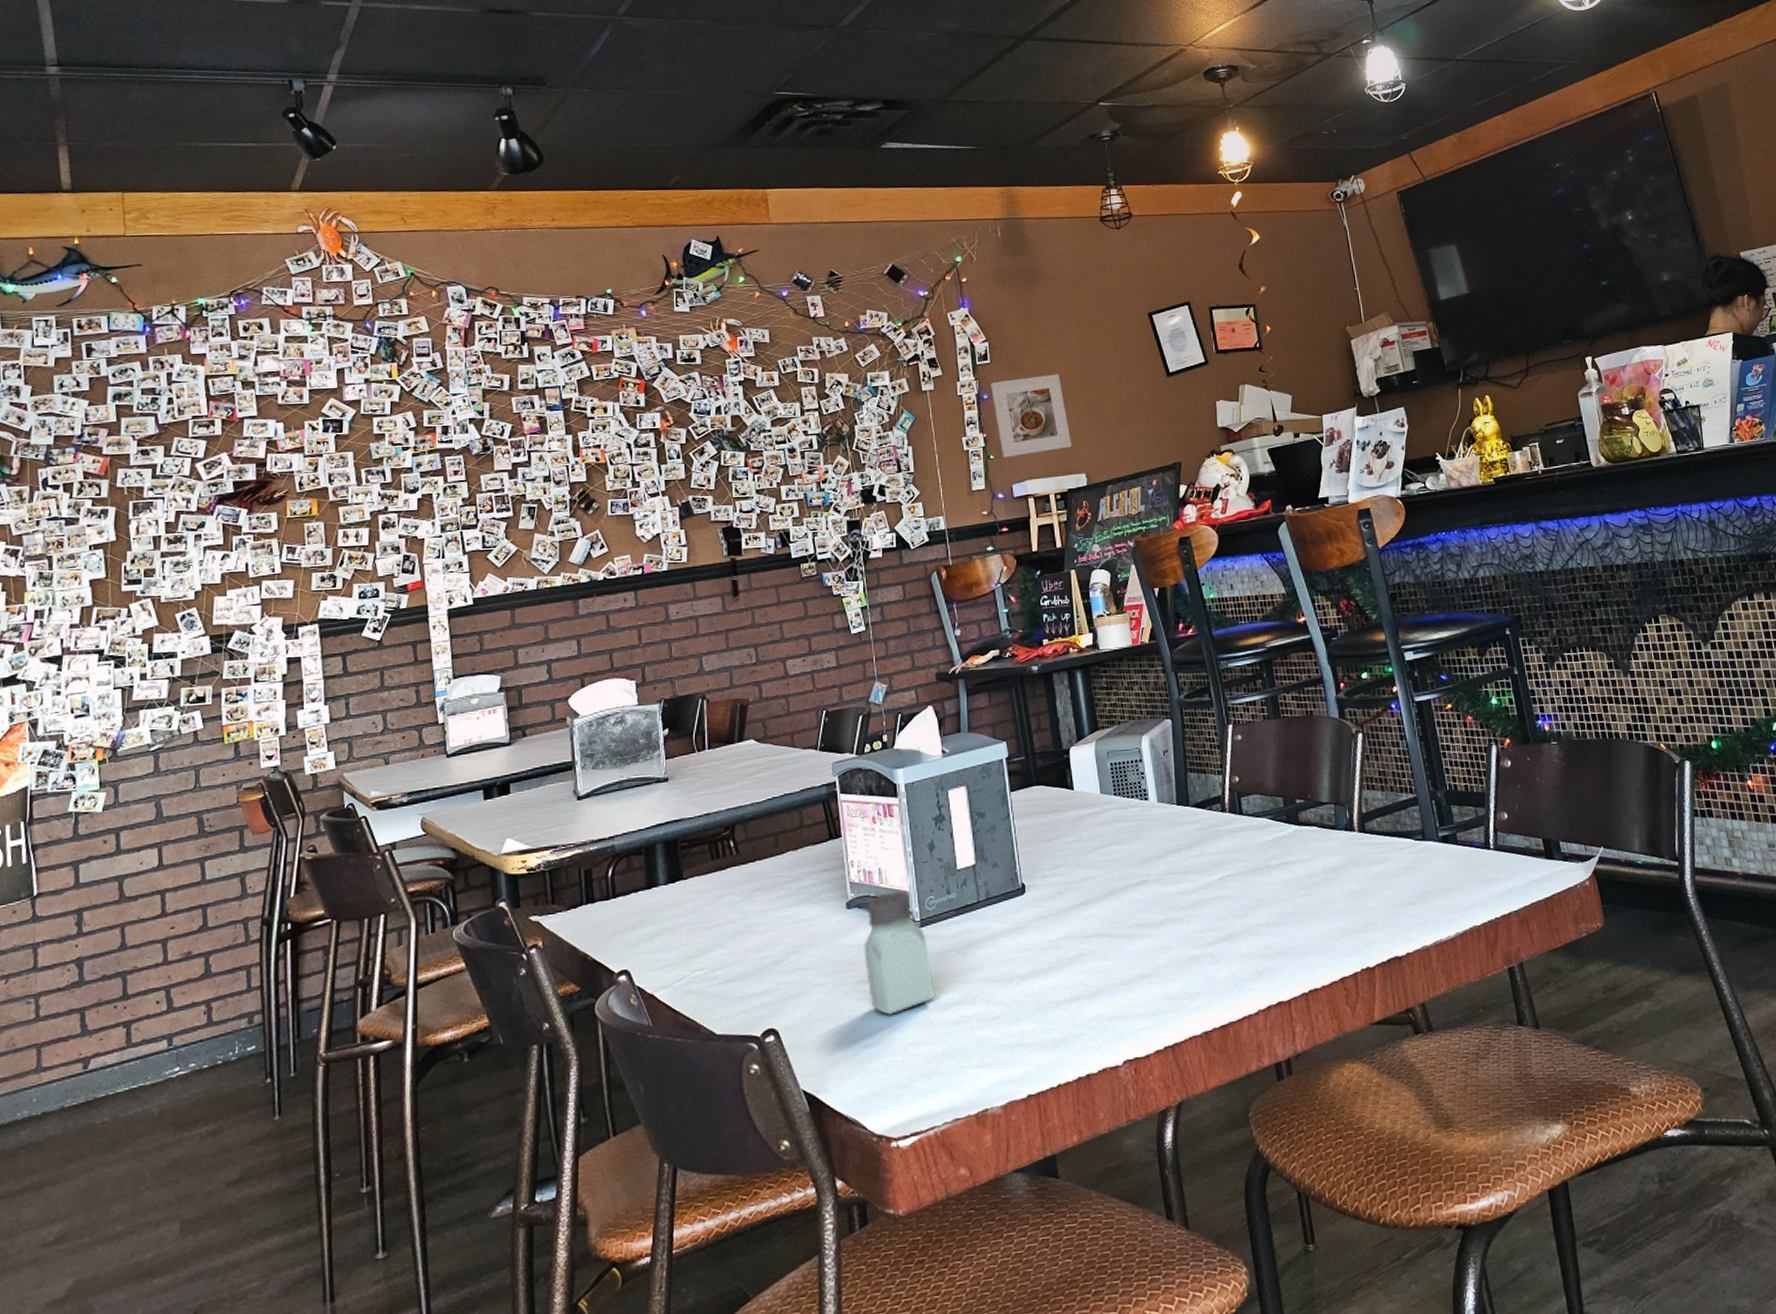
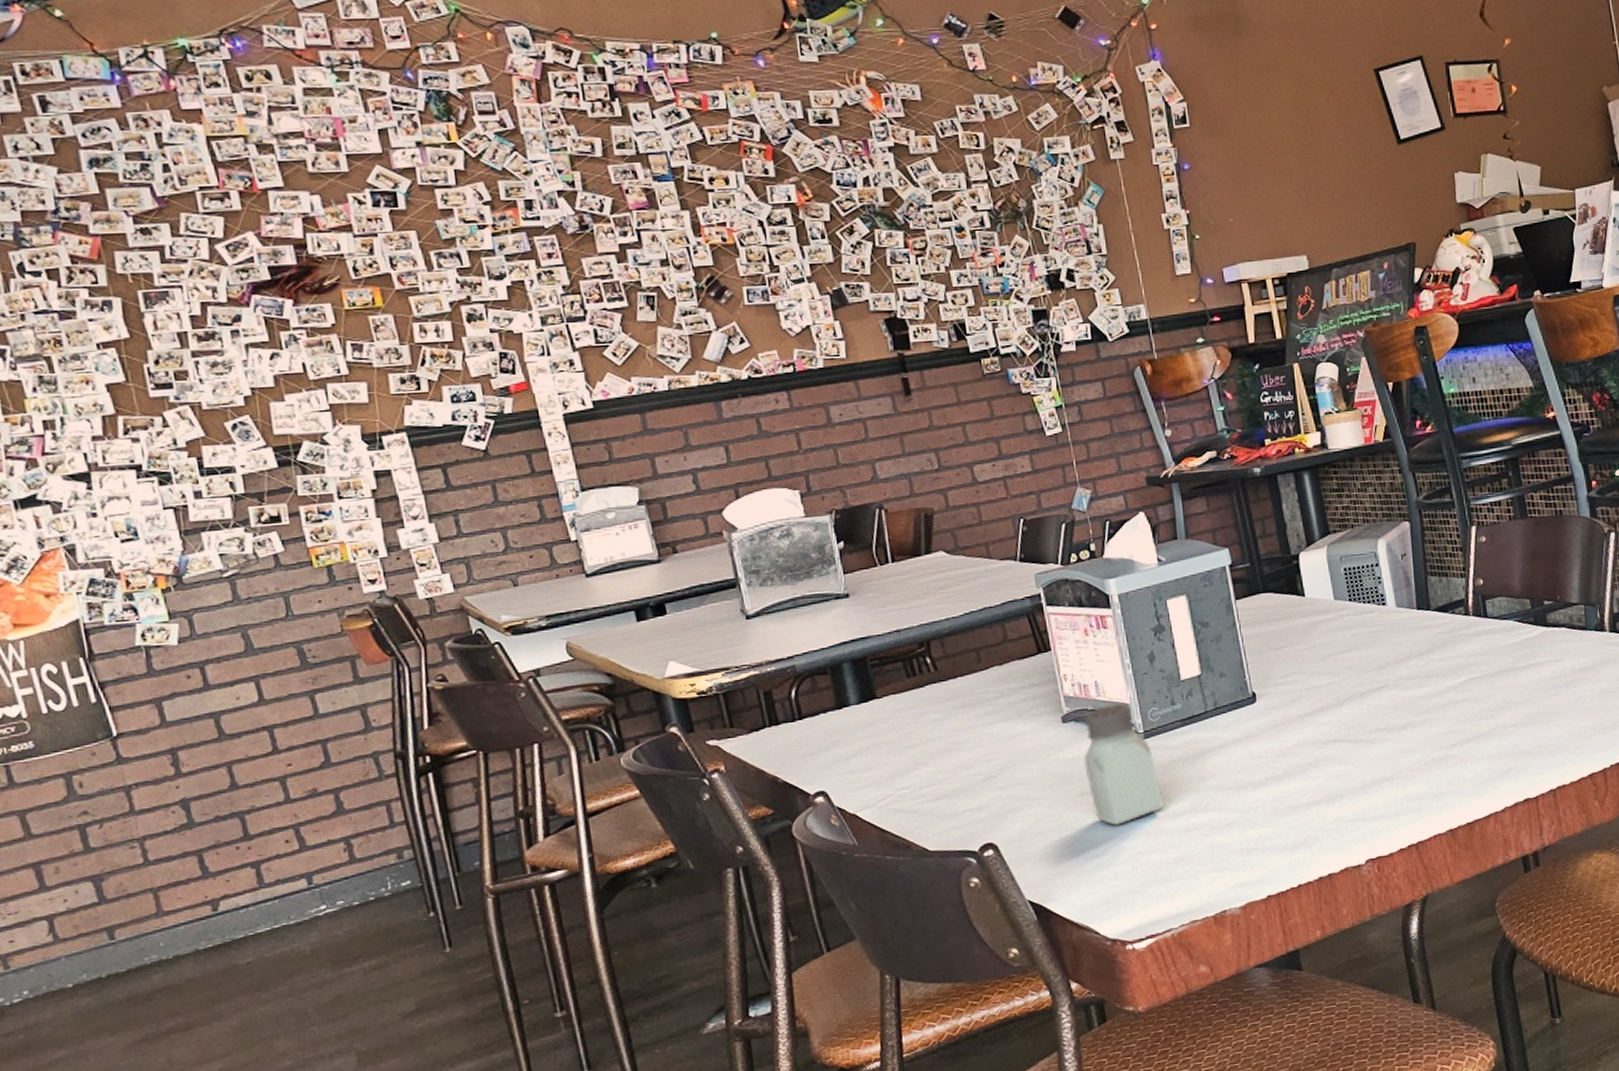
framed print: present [991,374,1071,458] -> none [1192,140,1289,238]

